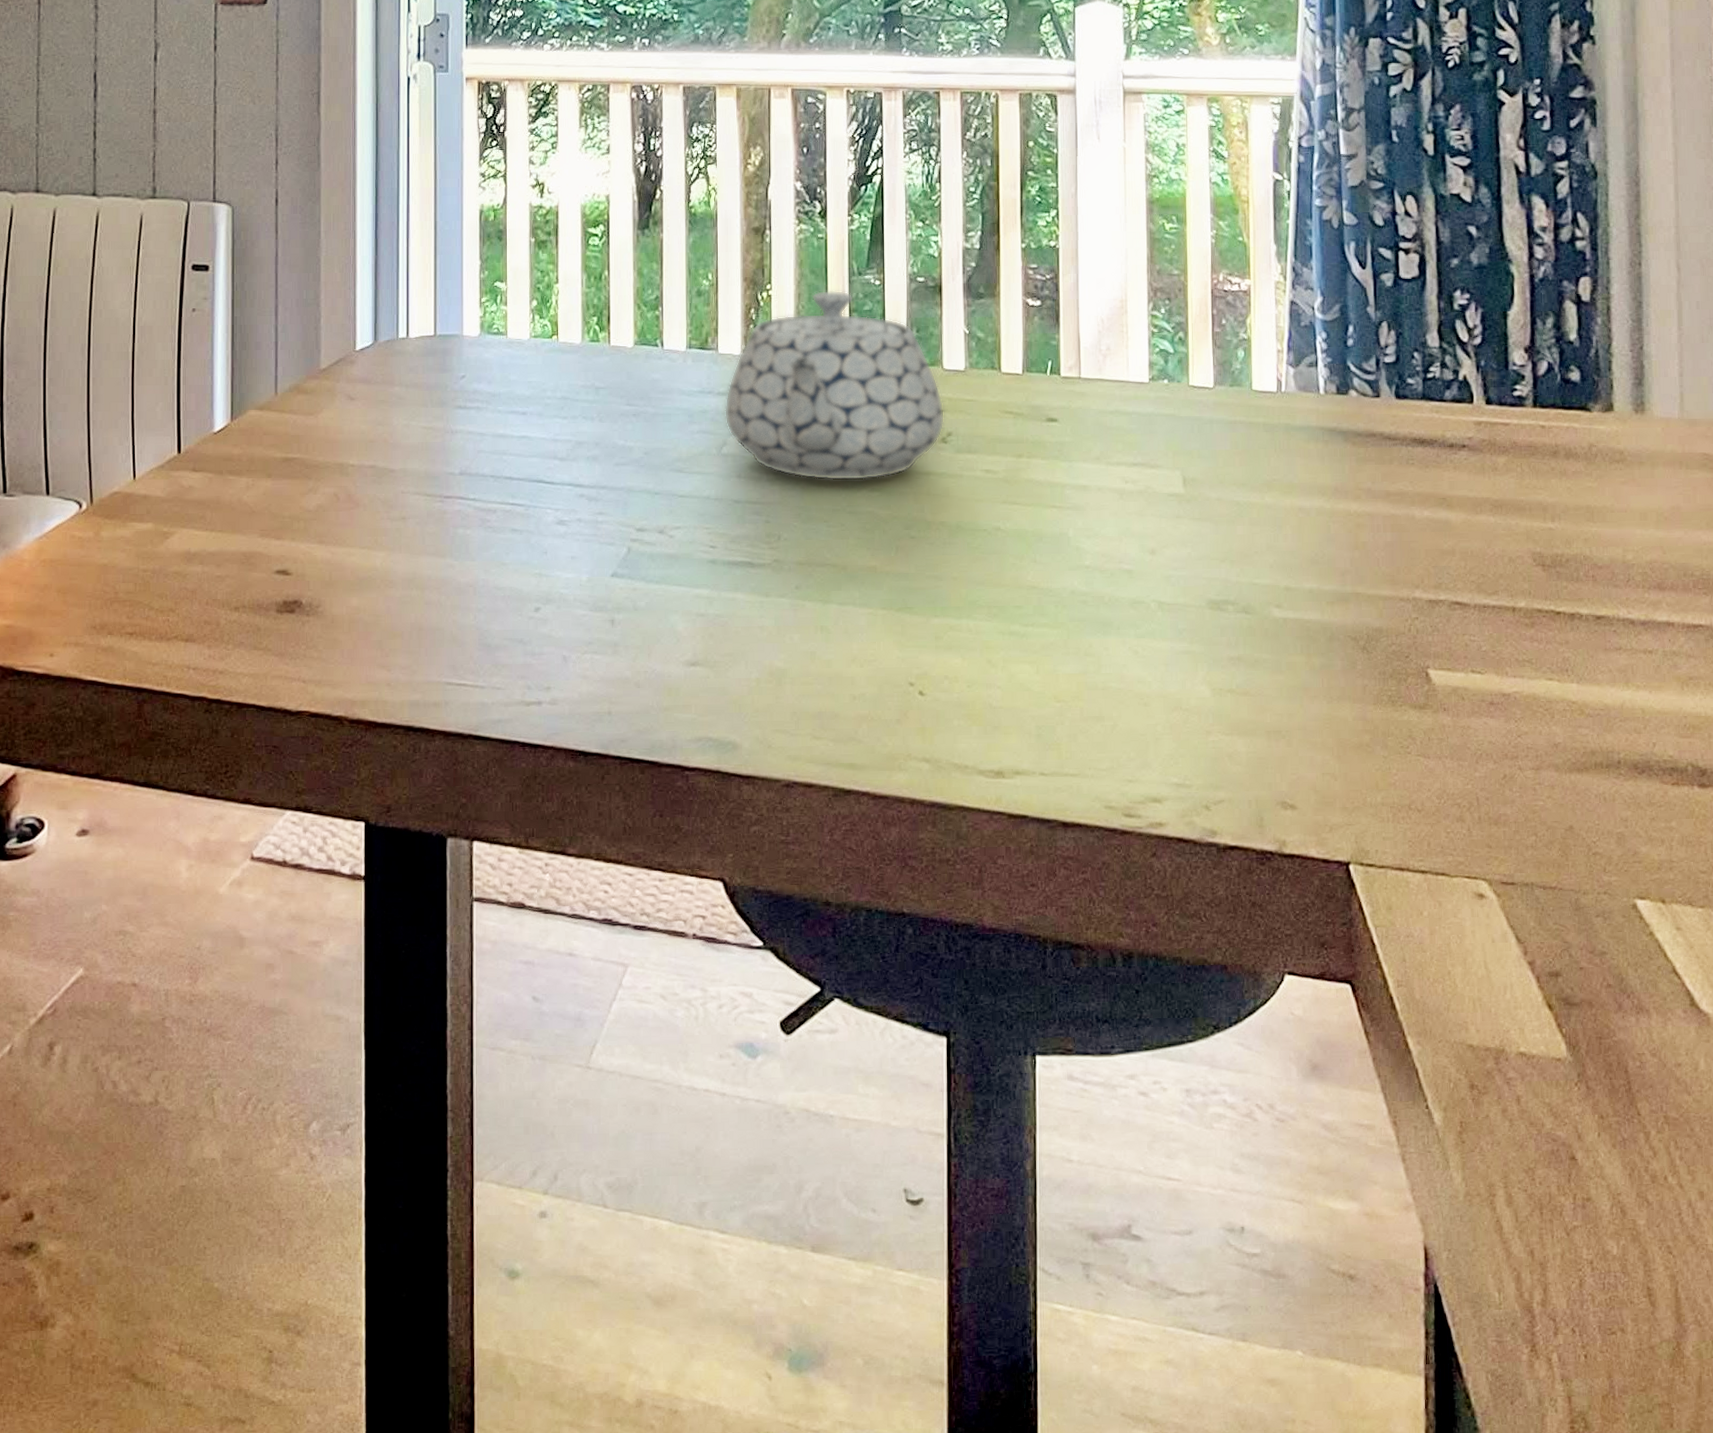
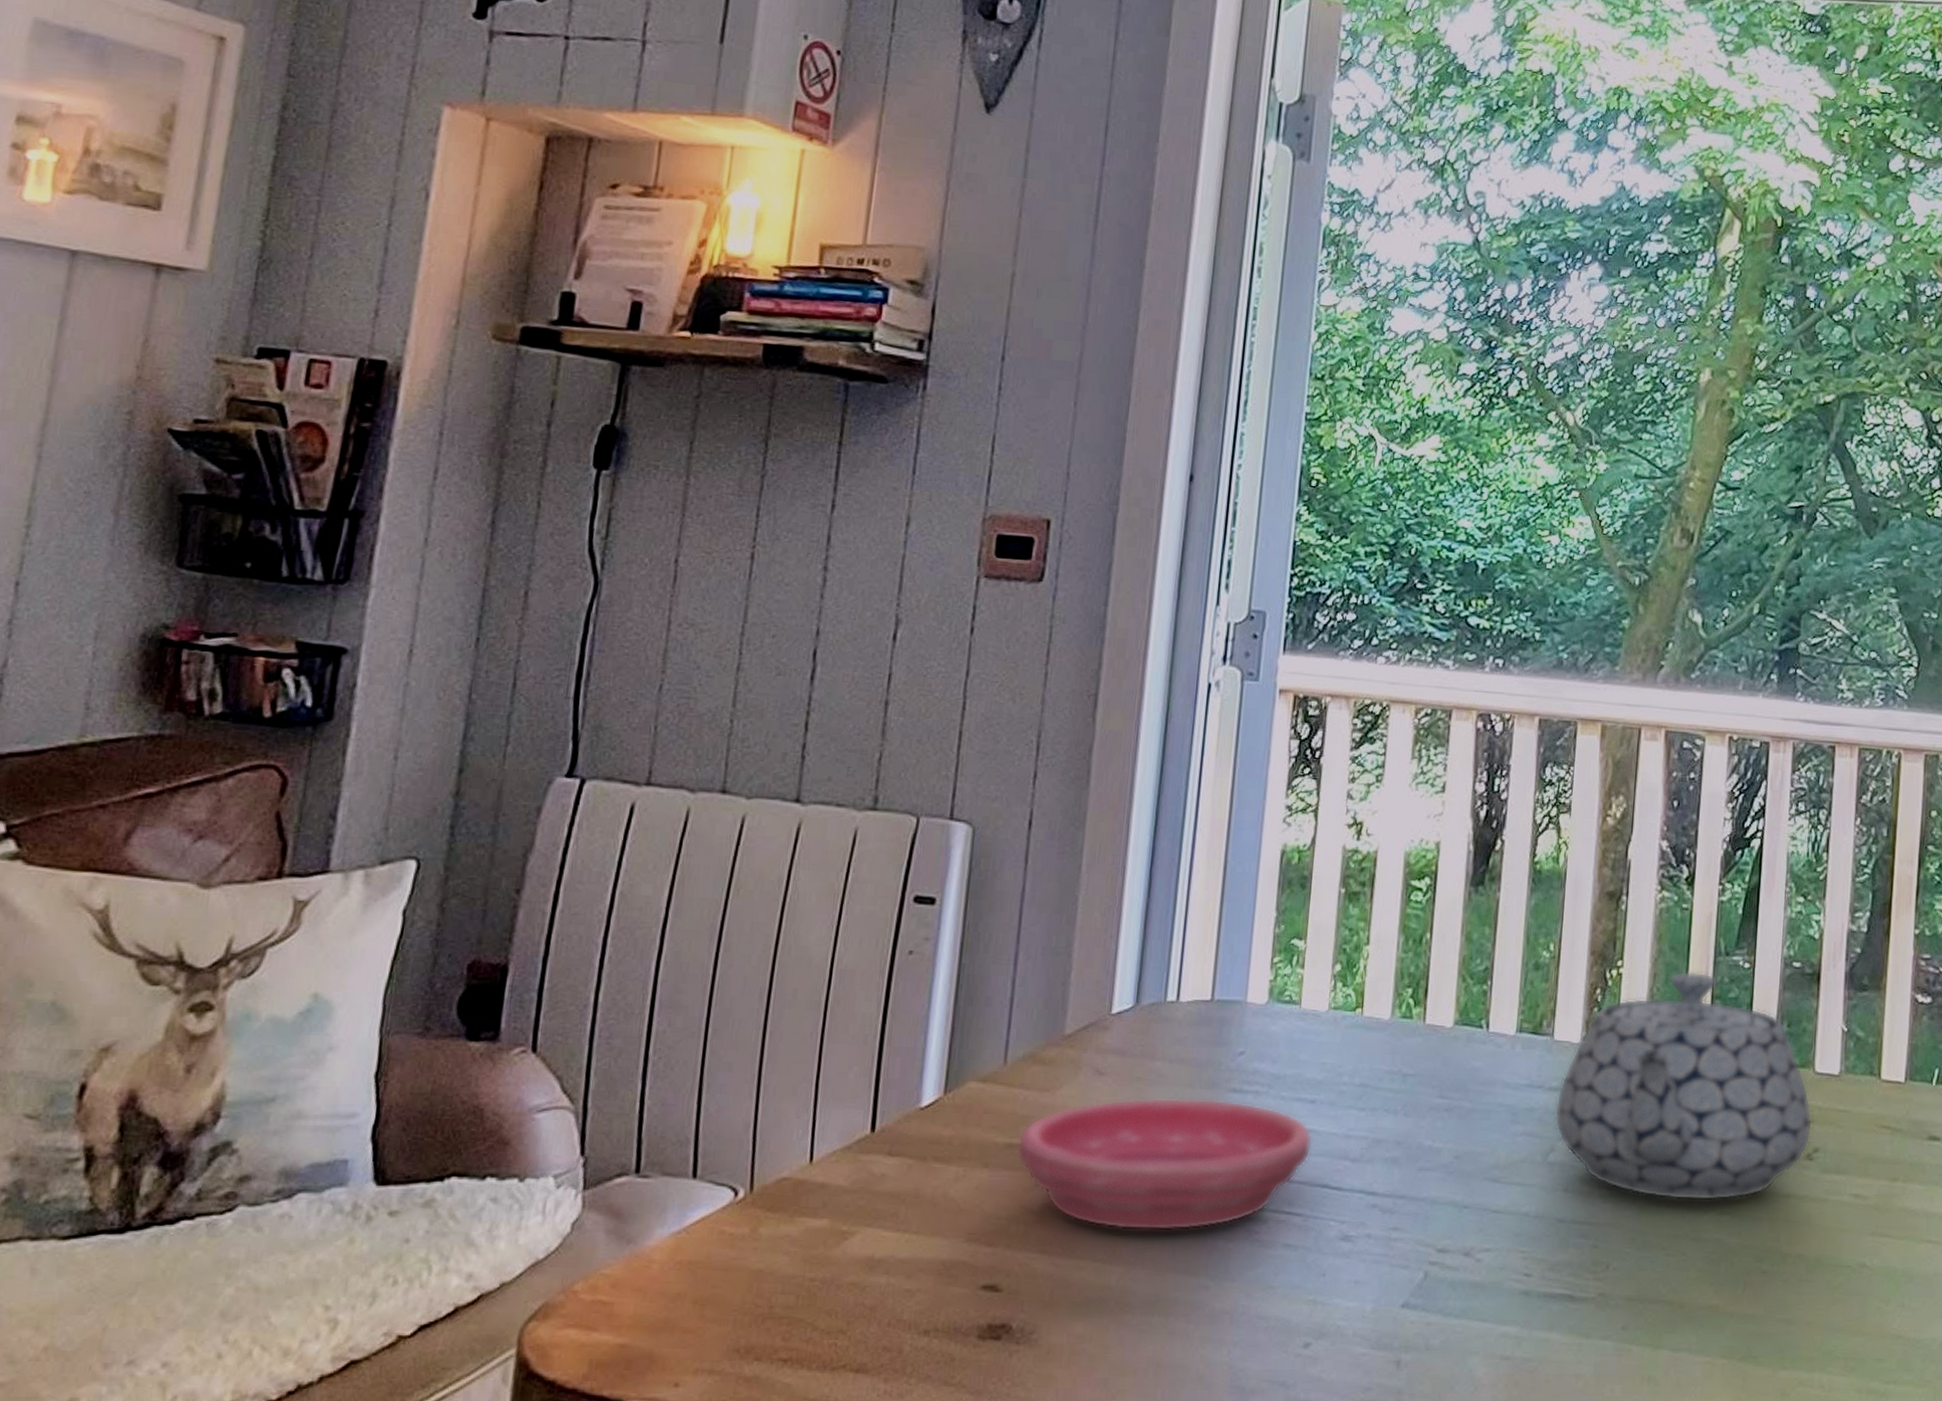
saucer: none [292,415,526,523] -> present [1017,1097,1312,1231]

